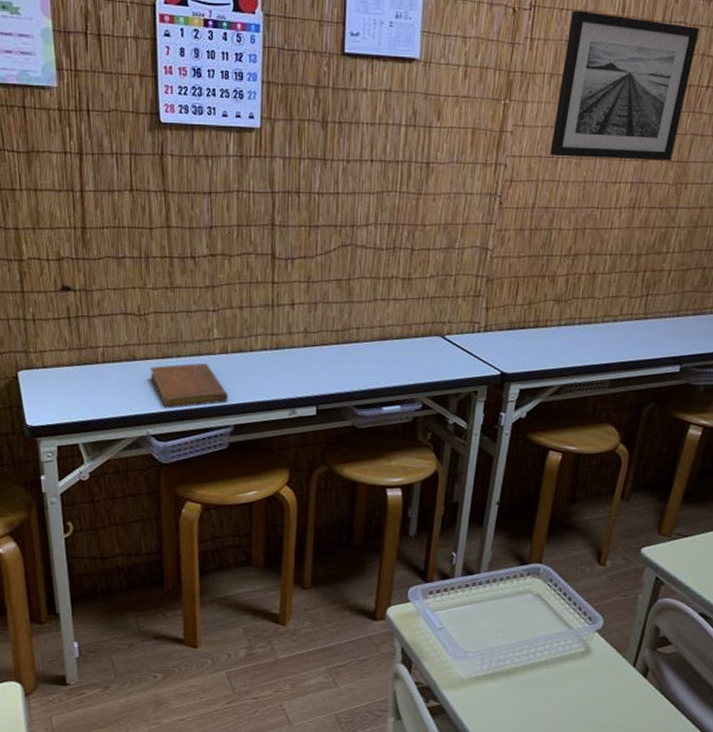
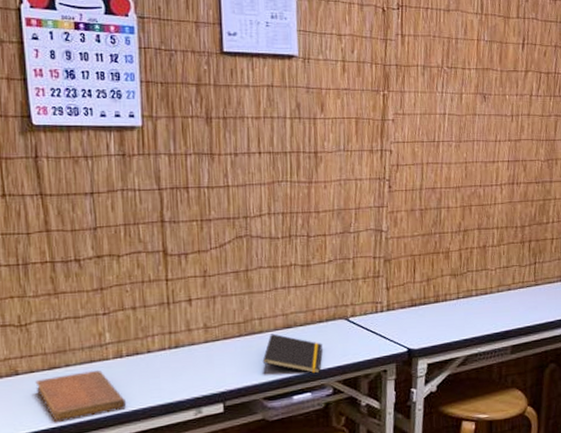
notepad: none [356,344,416,388] -> present [262,333,323,374]
wall art: present [550,10,699,161] -> none [430,9,550,141]

